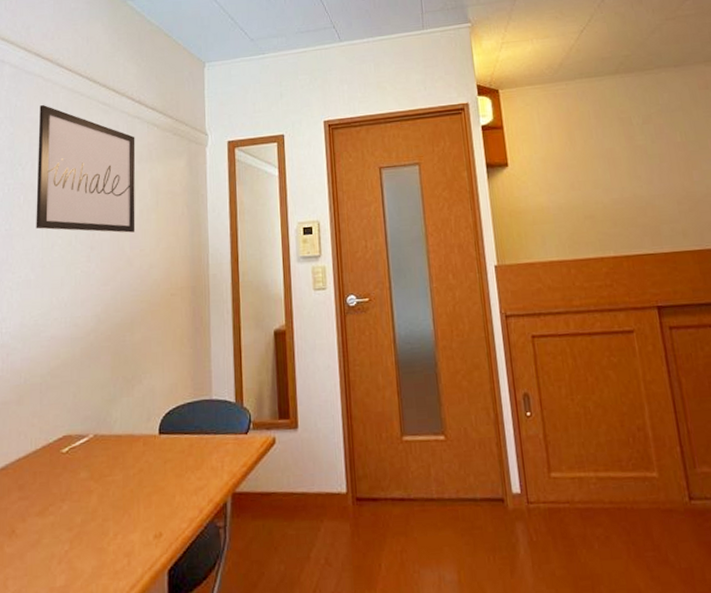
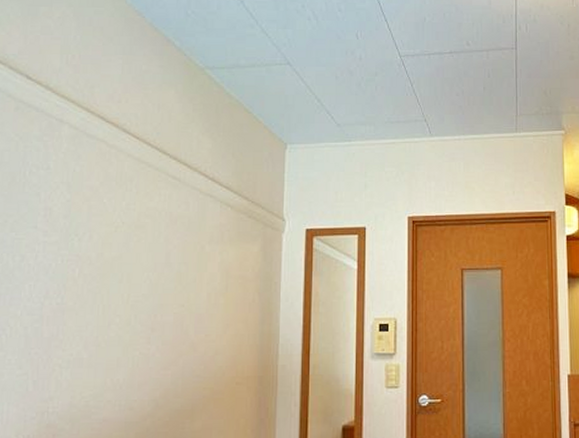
wall art: present [36,105,136,233] -> none [91,173,206,316]

